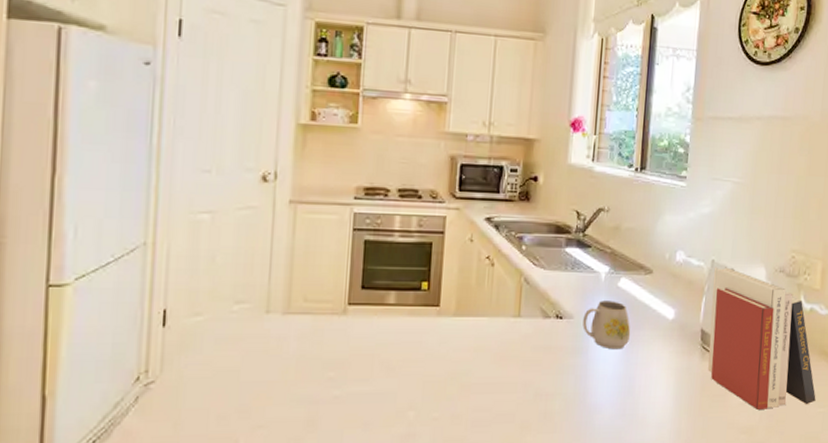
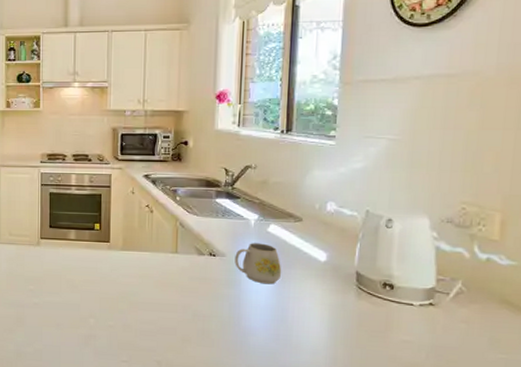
books: present [708,267,816,410] -> none [365,216,496,349]

